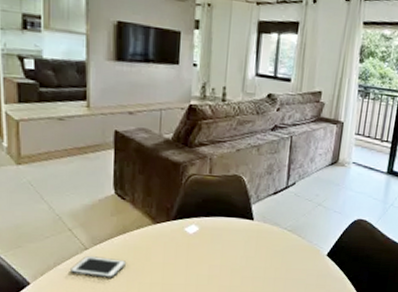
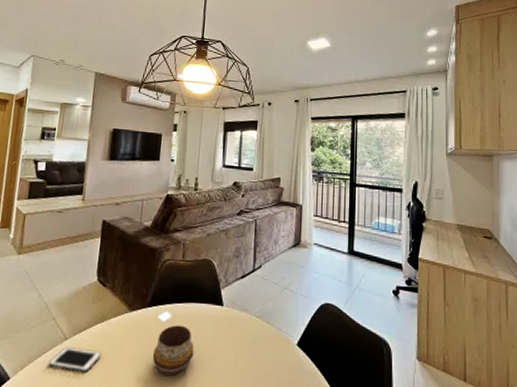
decorative bowl: none [180,237,224,282] -> present [152,325,194,377]

